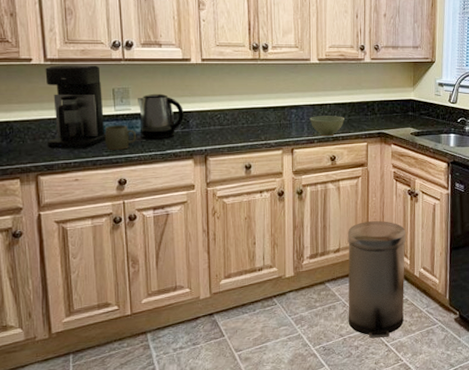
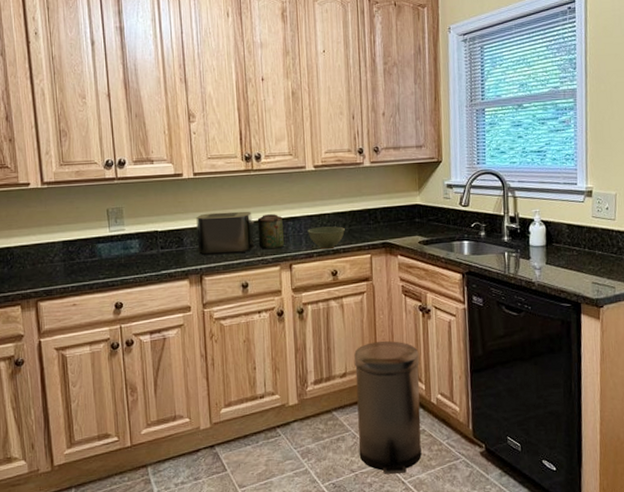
coffee maker: present [45,65,106,149] -> none [42,186,101,274]
mug: present [104,125,137,150] -> none [100,246,132,273]
kettle: present [138,93,184,140] -> none [131,211,178,261]
toaster: none [203,97,260,138] -> present [196,211,255,256]
canister: none [262,102,288,134] -> present [257,214,285,250]

